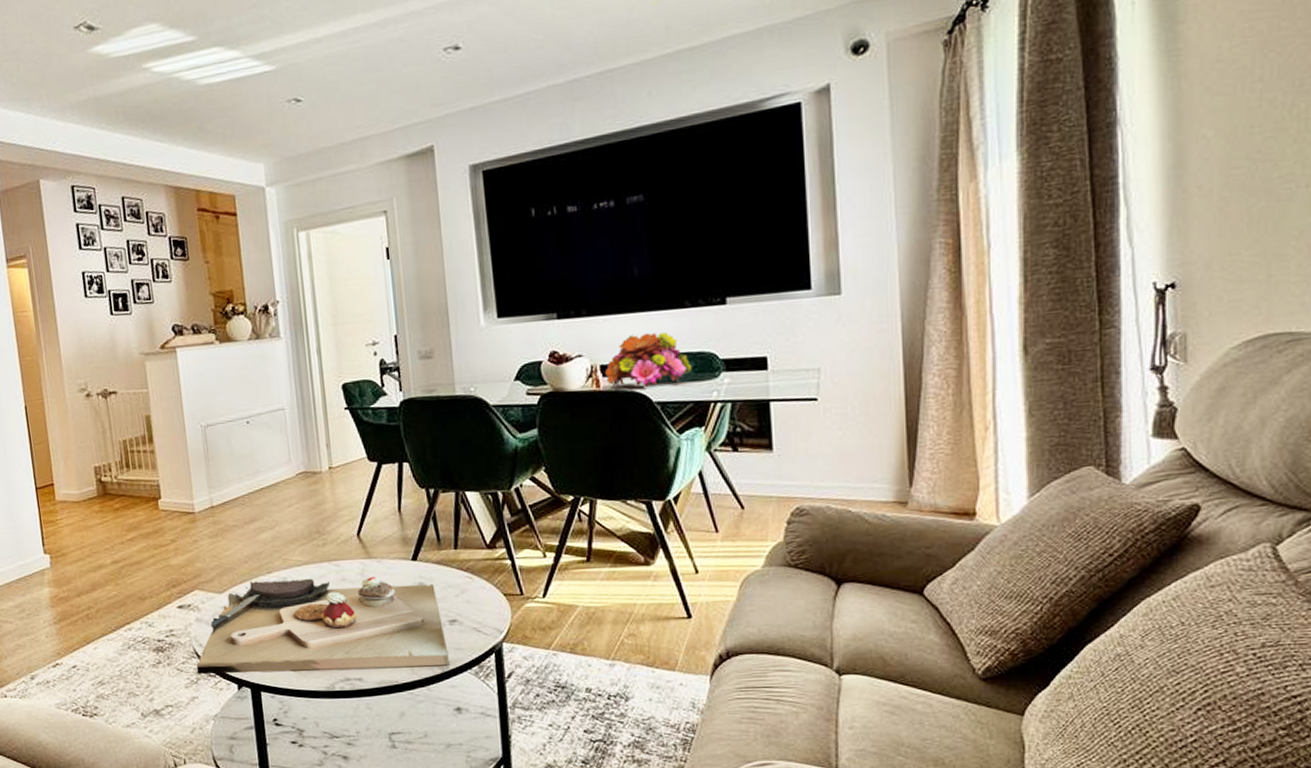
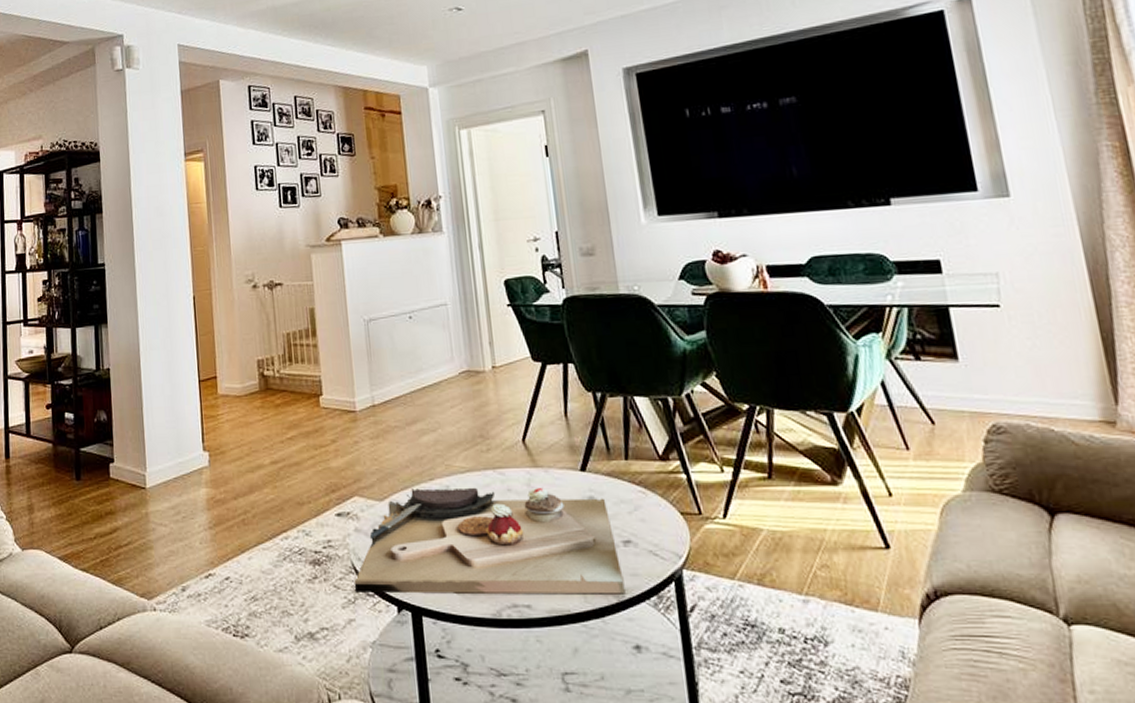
flower bouquet: present [604,332,692,389] -> none [771,233,863,291]

